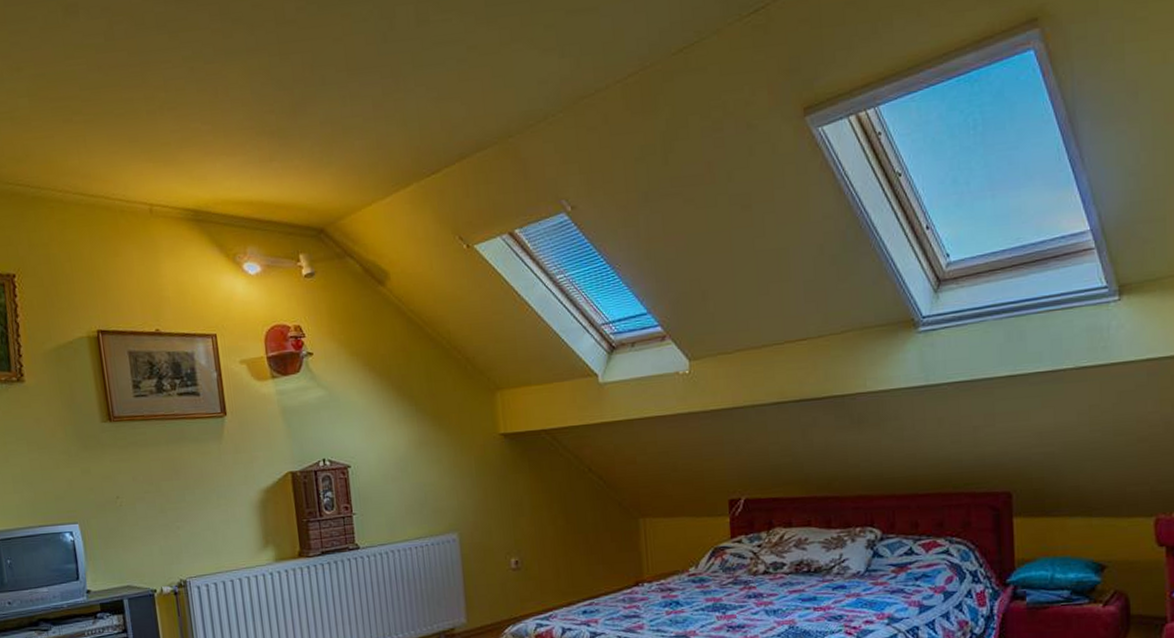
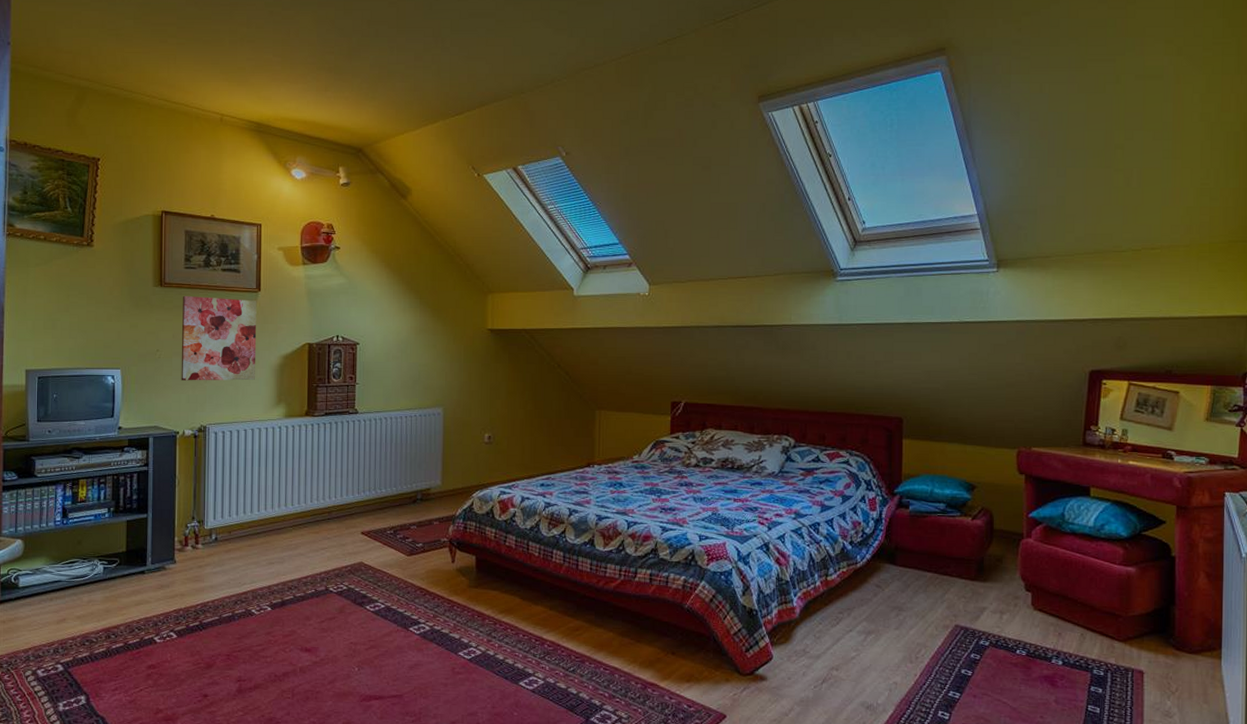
wall art: none [137,427,235,530] -> present [181,295,257,381]

